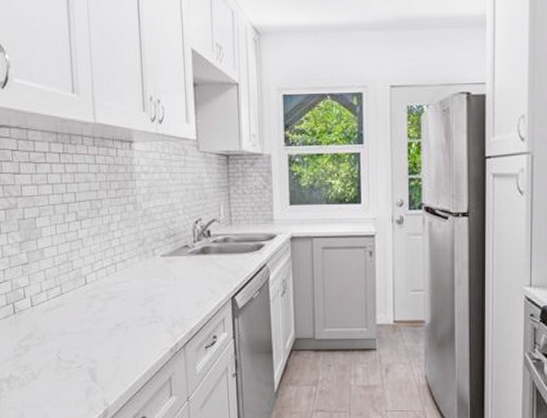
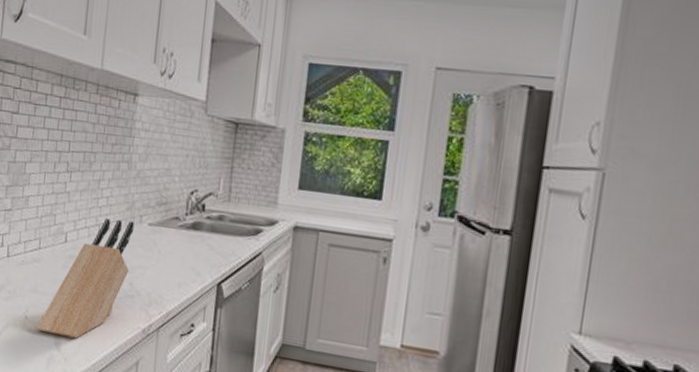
knife block: none [70,255,149,369] -> present [36,218,134,339]

